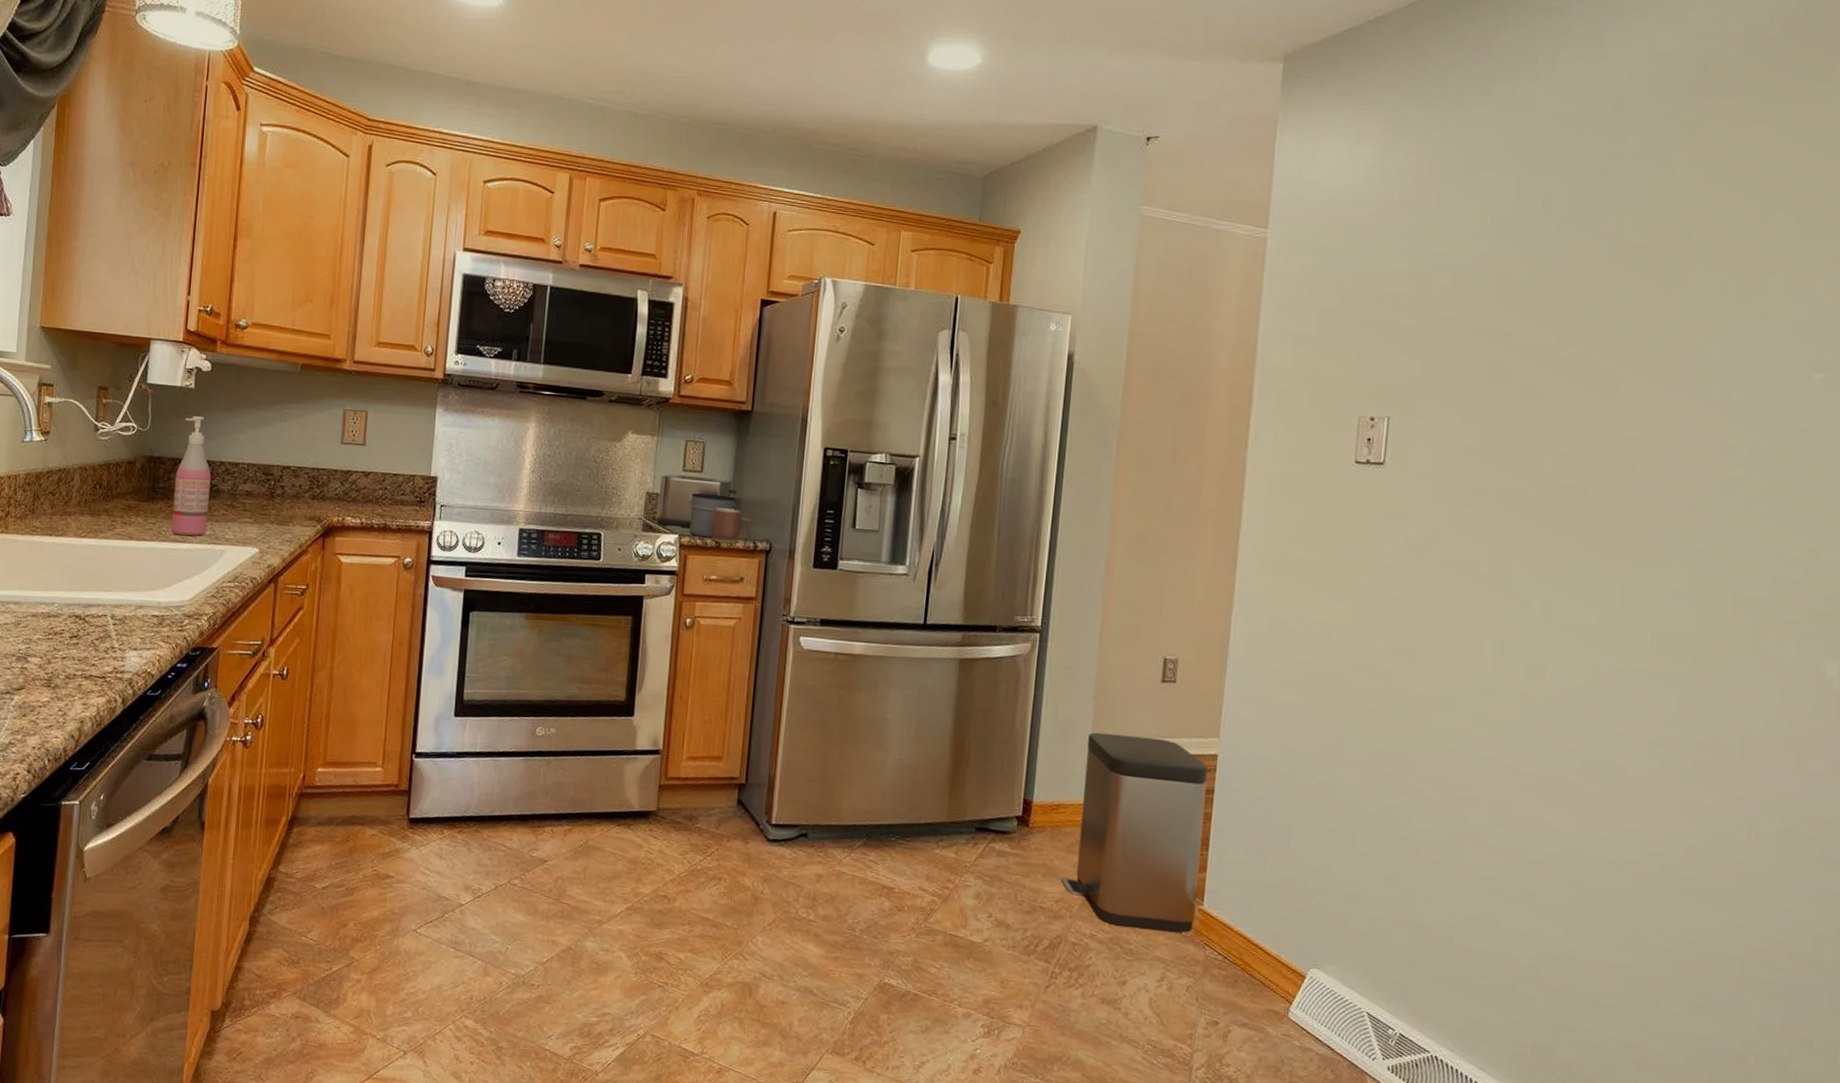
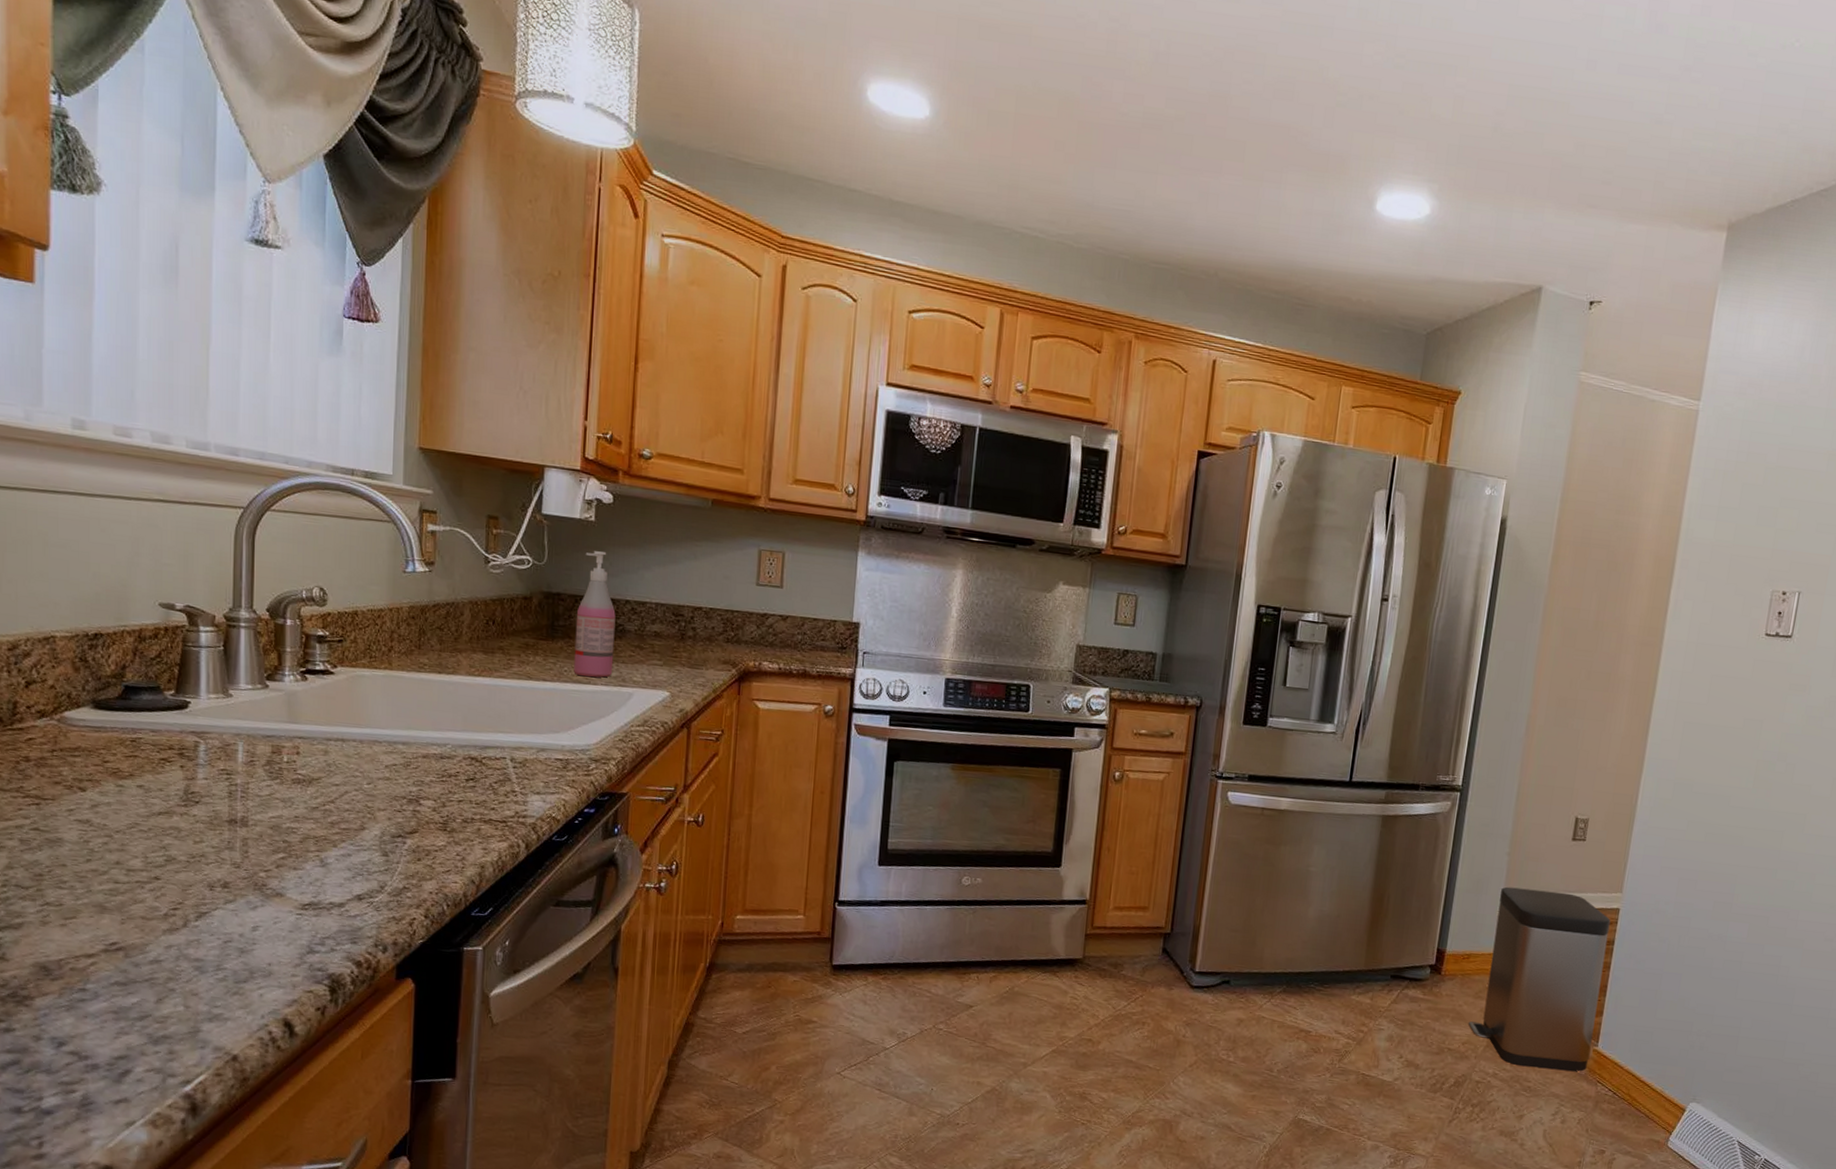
toaster: present [656,473,737,528] -> none [1087,626,1169,682]
bucket: present [689,493,738,537] -> none [1120,647,1170,692]
mug: present [710,507,752,544] -> none [1141,662,1184,699]

